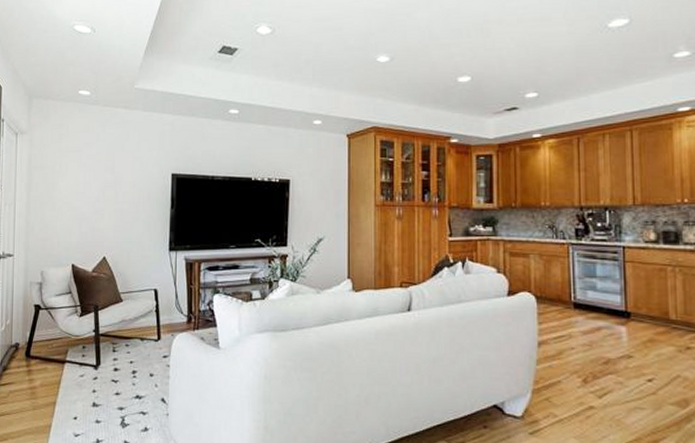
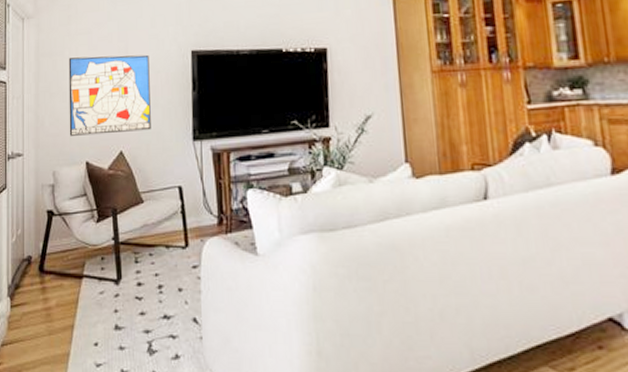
wall art: none [57,172,133,241] -> present [68,54,151,136]

